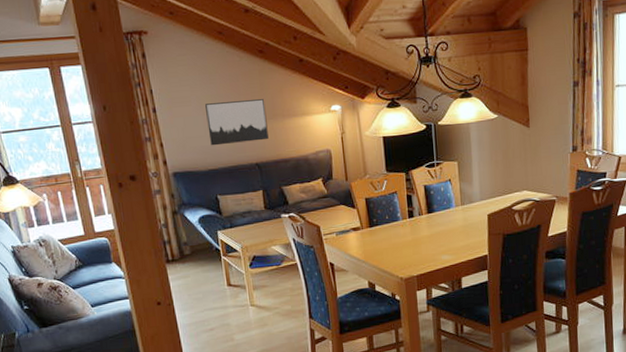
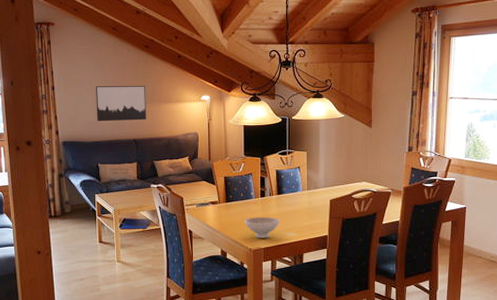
bowl: none [392,239,432,265] -> present [245,217,280,238]

